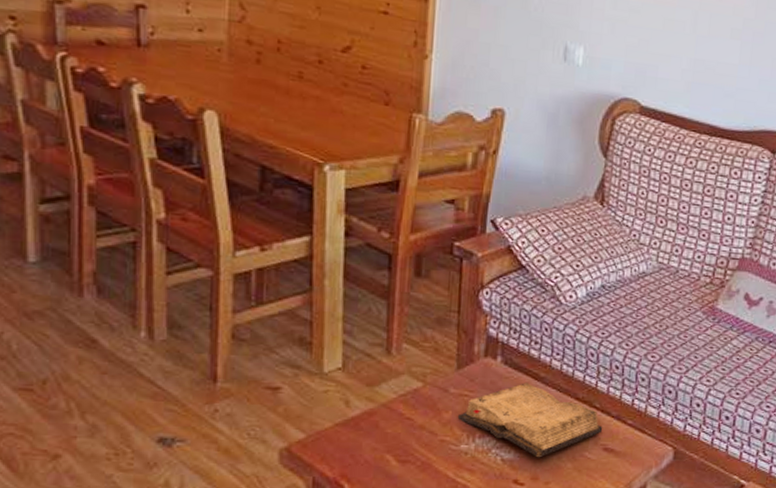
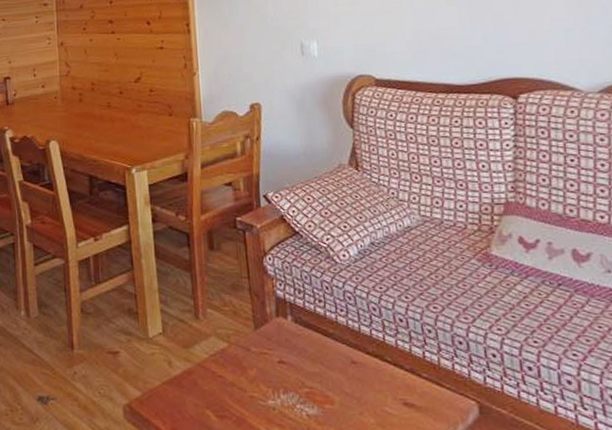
diary: present [457,383,603,458] -> none [261,339,399,413]

